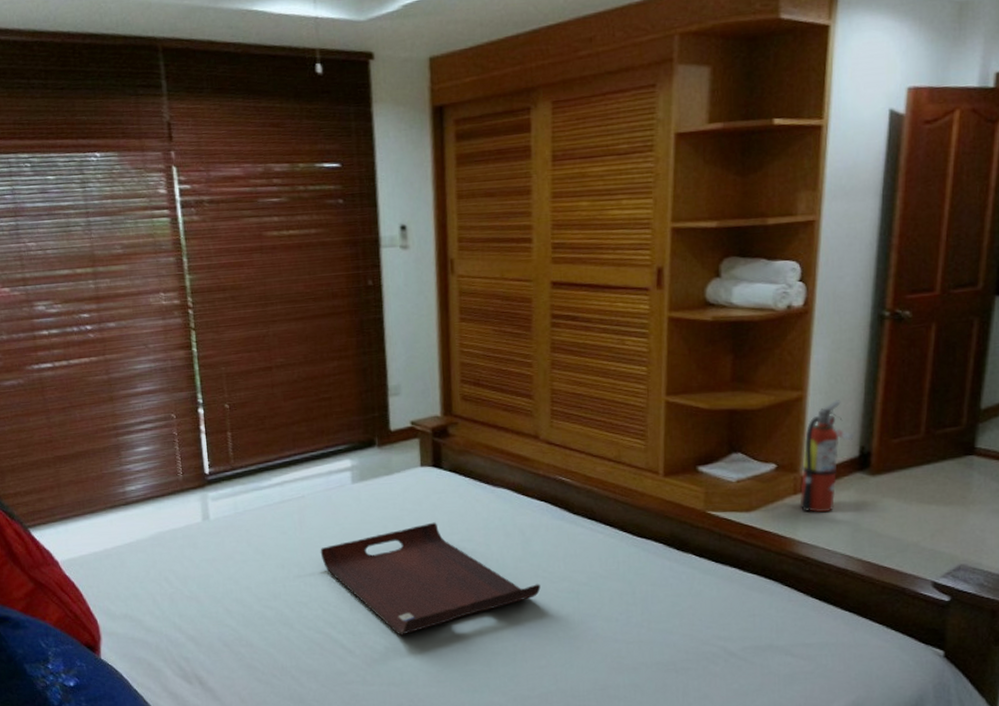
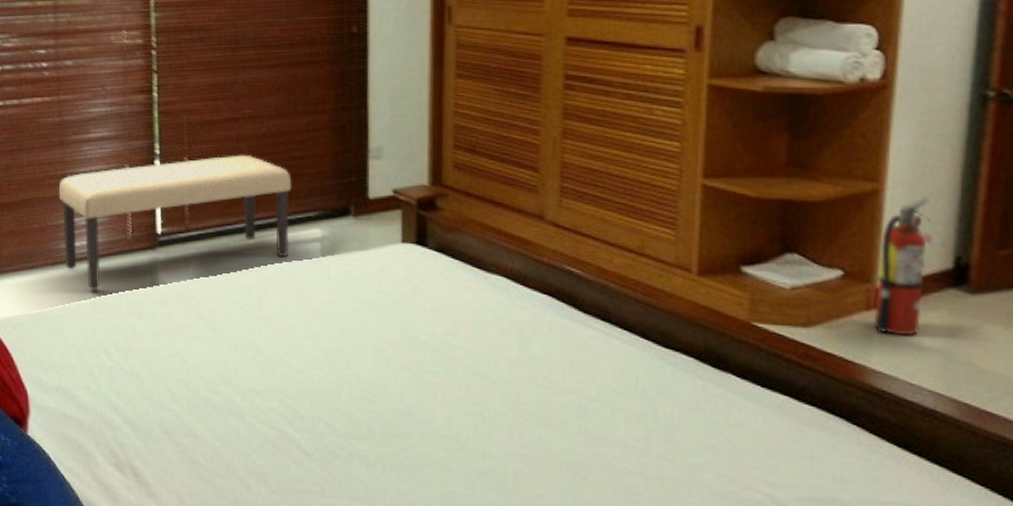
bench: none [111,398,324,528] -> present [58,154,292,290]
serving tray: present [320,522,541,635] -> none [280,309,540,441]

